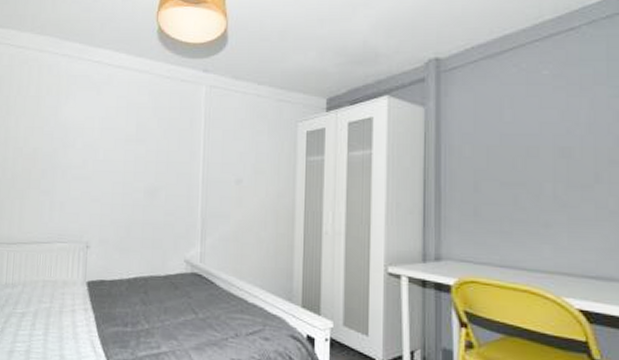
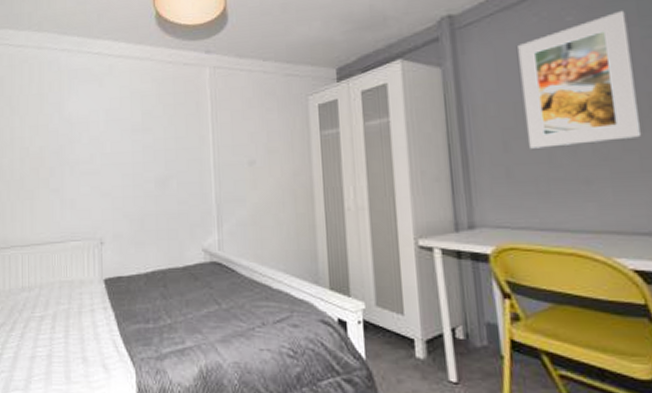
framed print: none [496,69,600,191] -> present [518,10,642,149]

